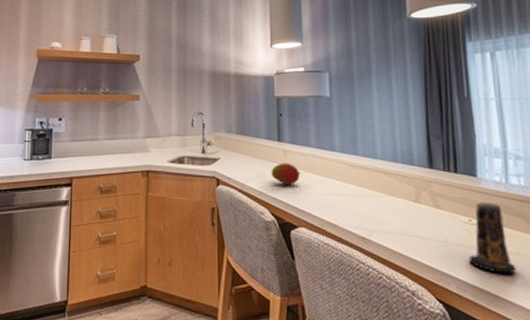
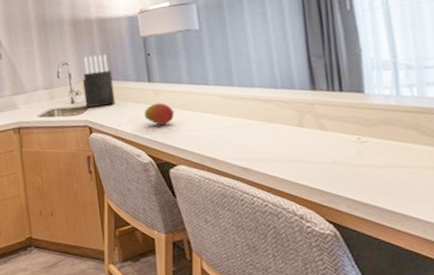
knife block: none [216,108,245,159] -> present [83,54,116,107]
candle: present [468,202,517,274] -> none [358,117,411,189]

